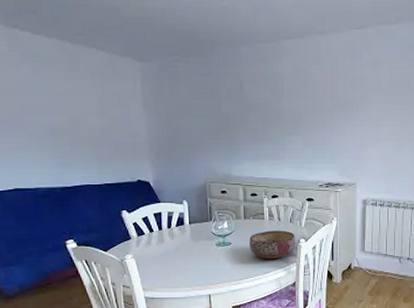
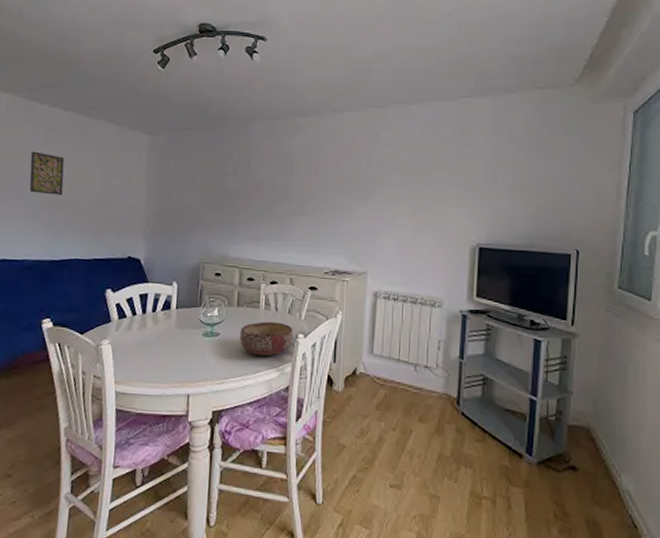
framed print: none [22,81,63,125] -> present [29,151,65,195]

